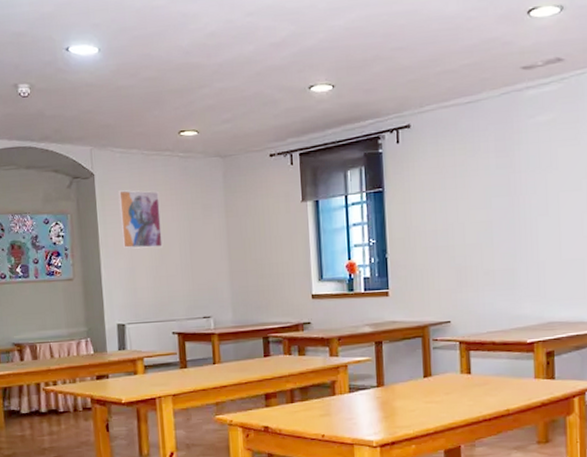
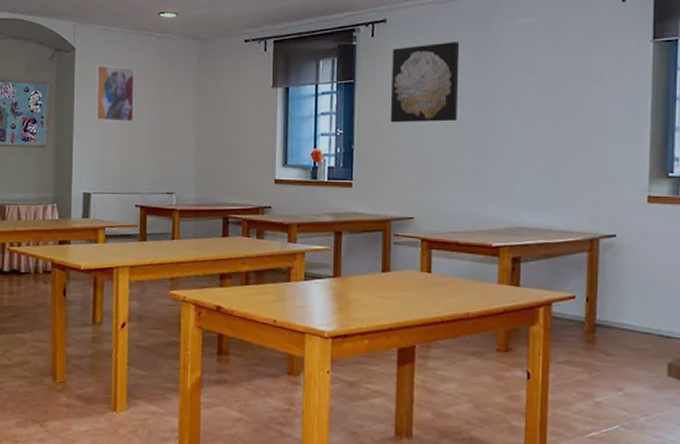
wall art: none [418,143,486,229] -> present [390,42,460,123]

